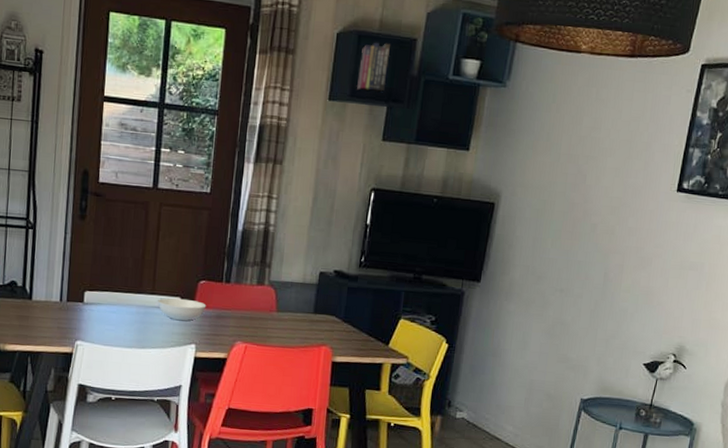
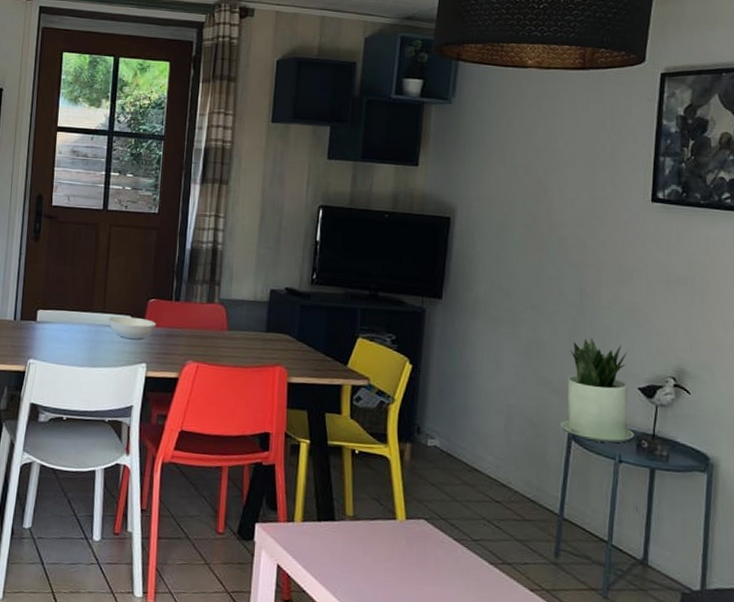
books: present [357,42,390,93] -> none [299,67,330,114]
planter: none [574,319,640,413] -> present [561,338,634,443]

